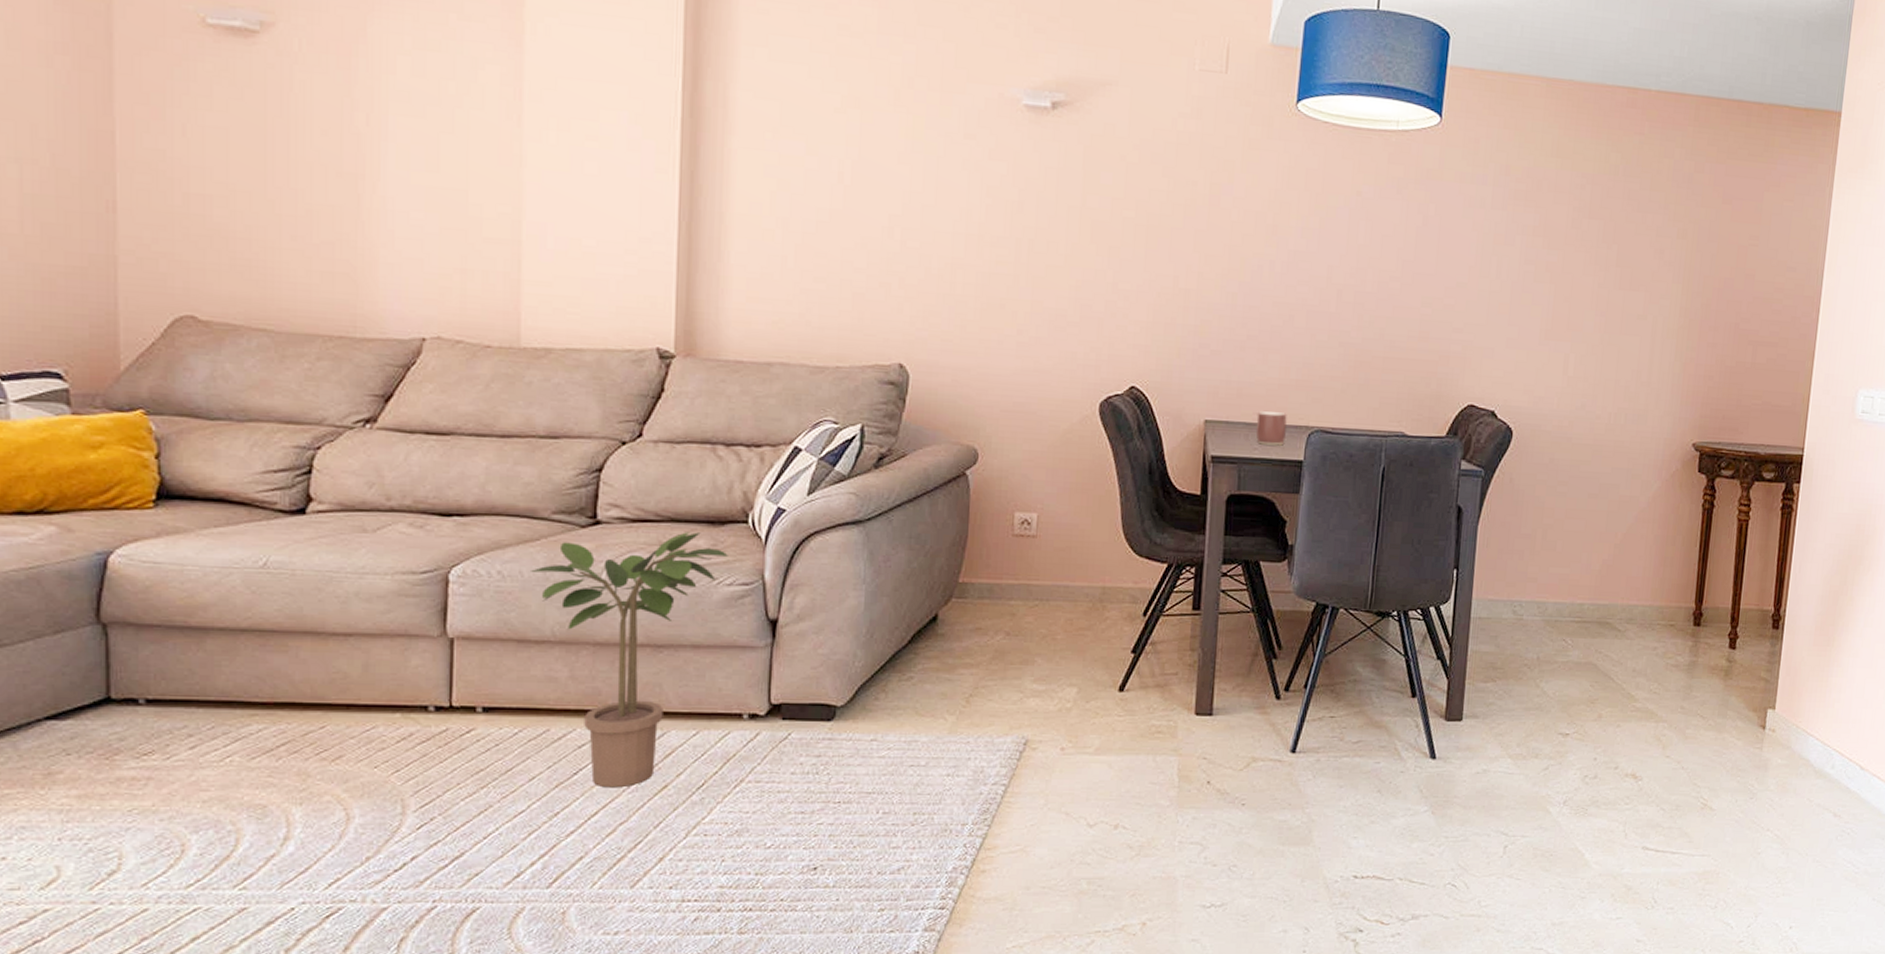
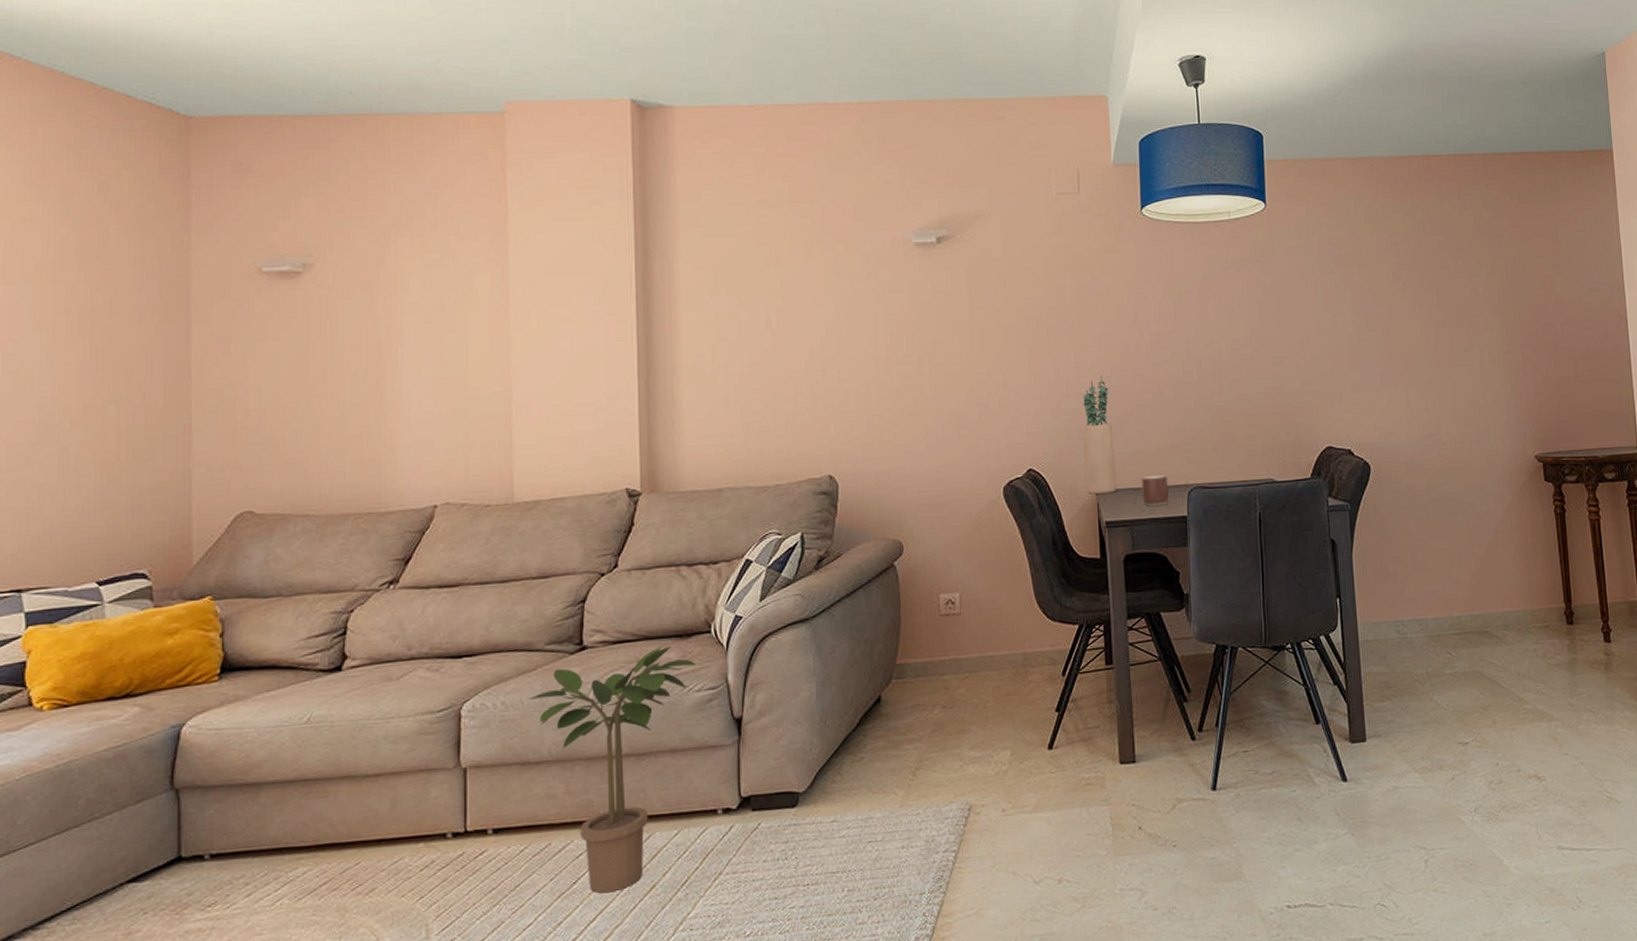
vase: none [1194,291,1232,426] -> present [1082,376,1117,495]

